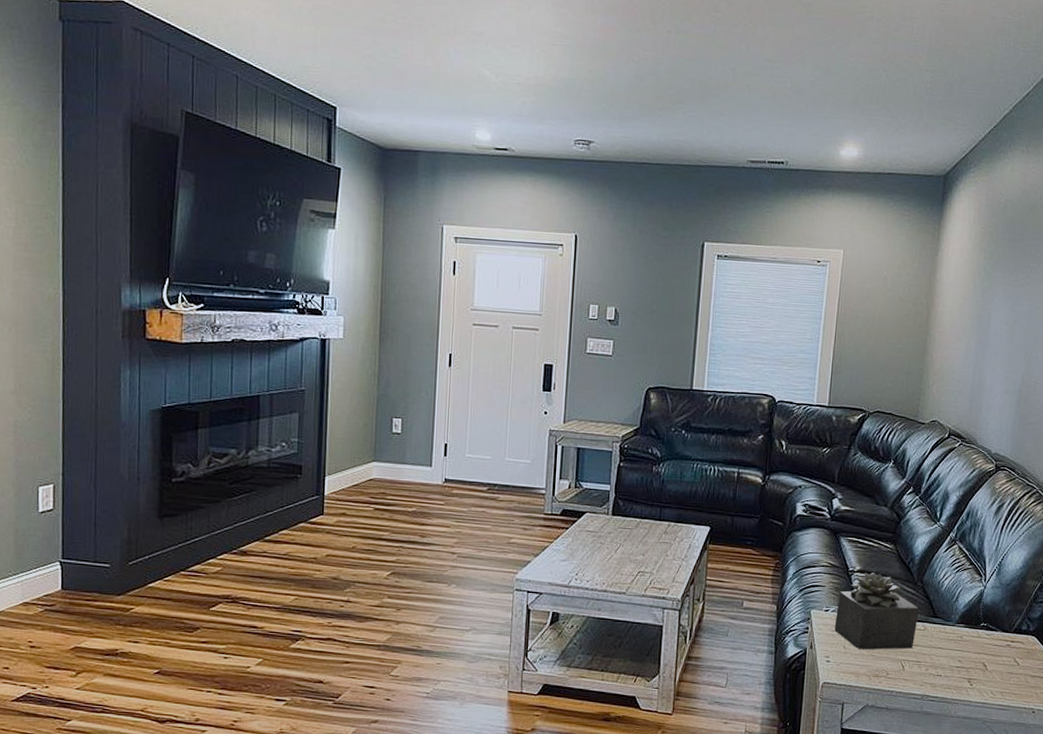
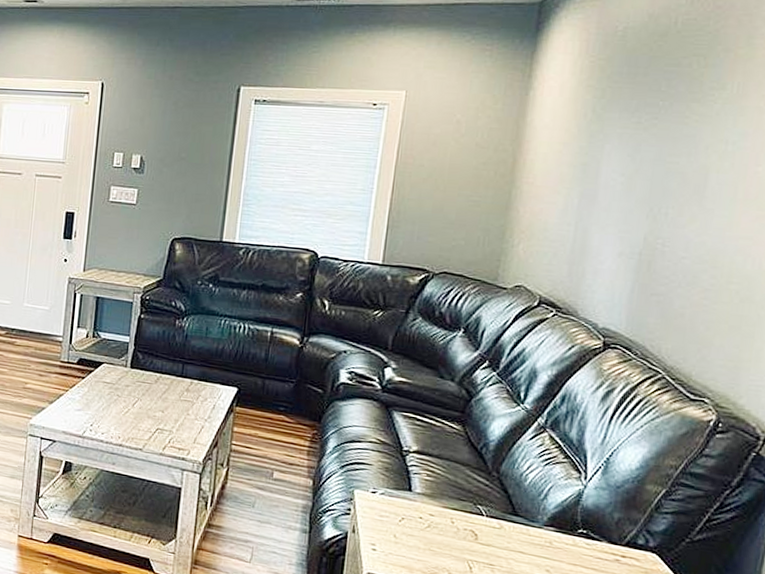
succulent plant: present [834,572,919,650] -> none [382,454,494,549]

